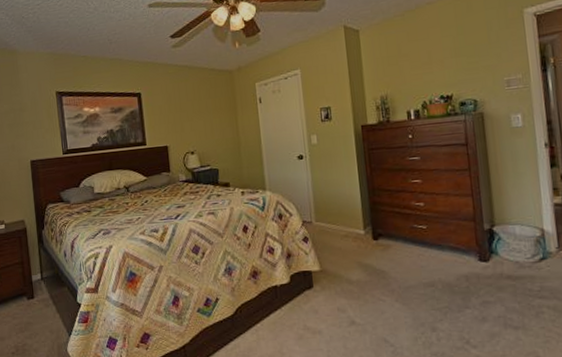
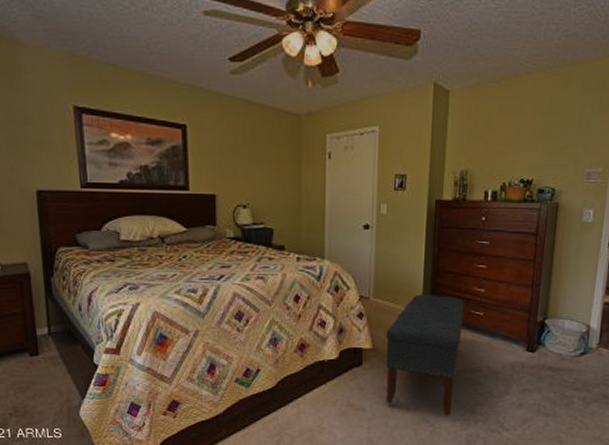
bench: none [331,213,410,335] -> present [385,294,465,416]

